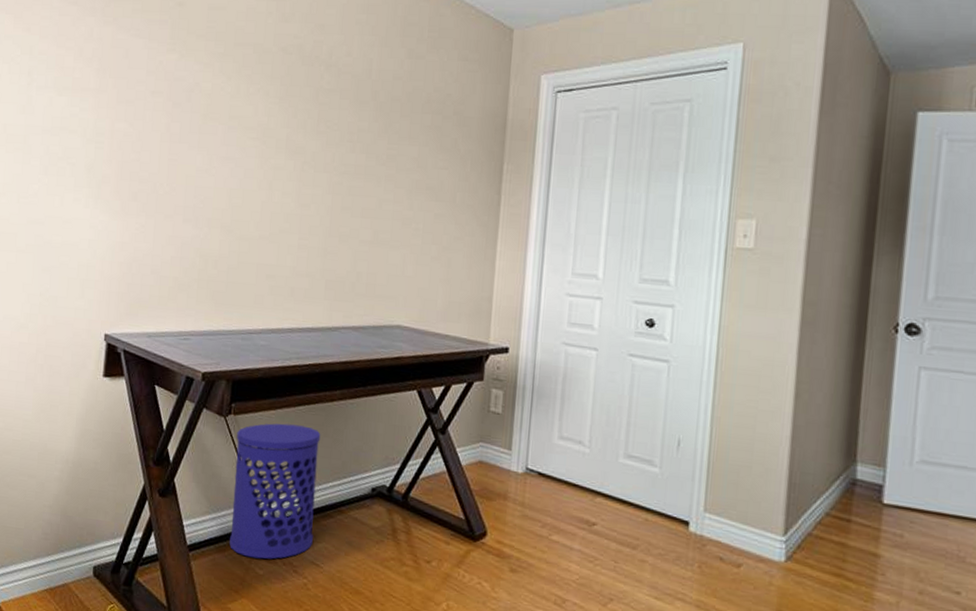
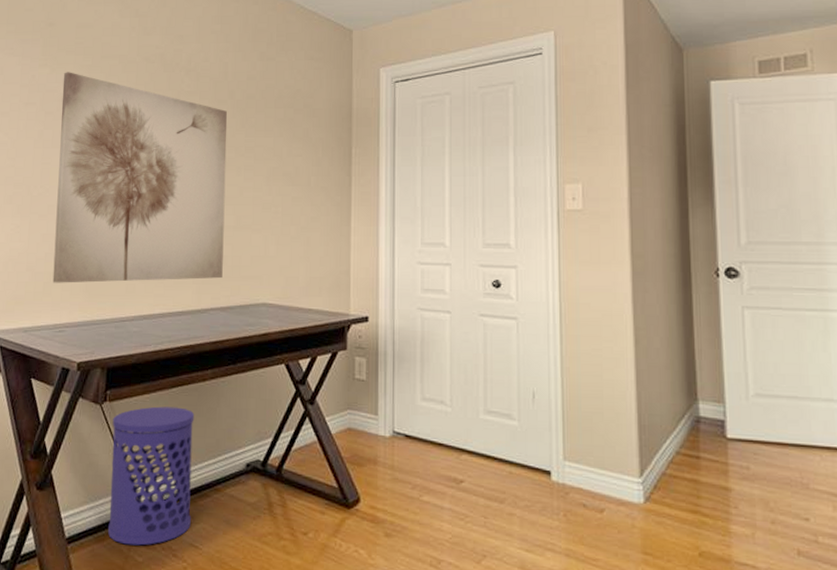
wall art: none [178,59,369,296] -> present [52,72,228,283]

